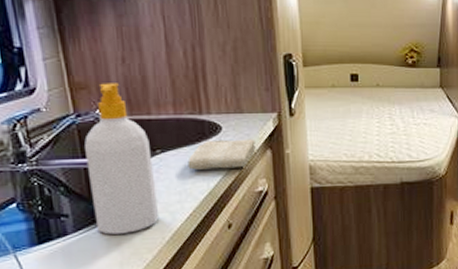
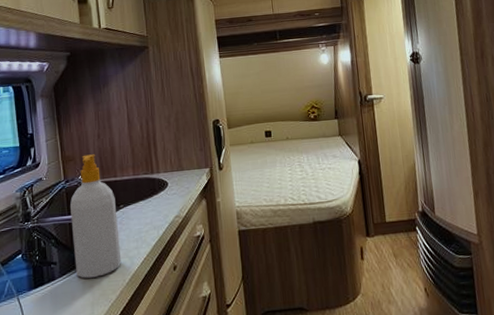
washcloth: present [187,139,256,170] -> none [143,191,194,220]

